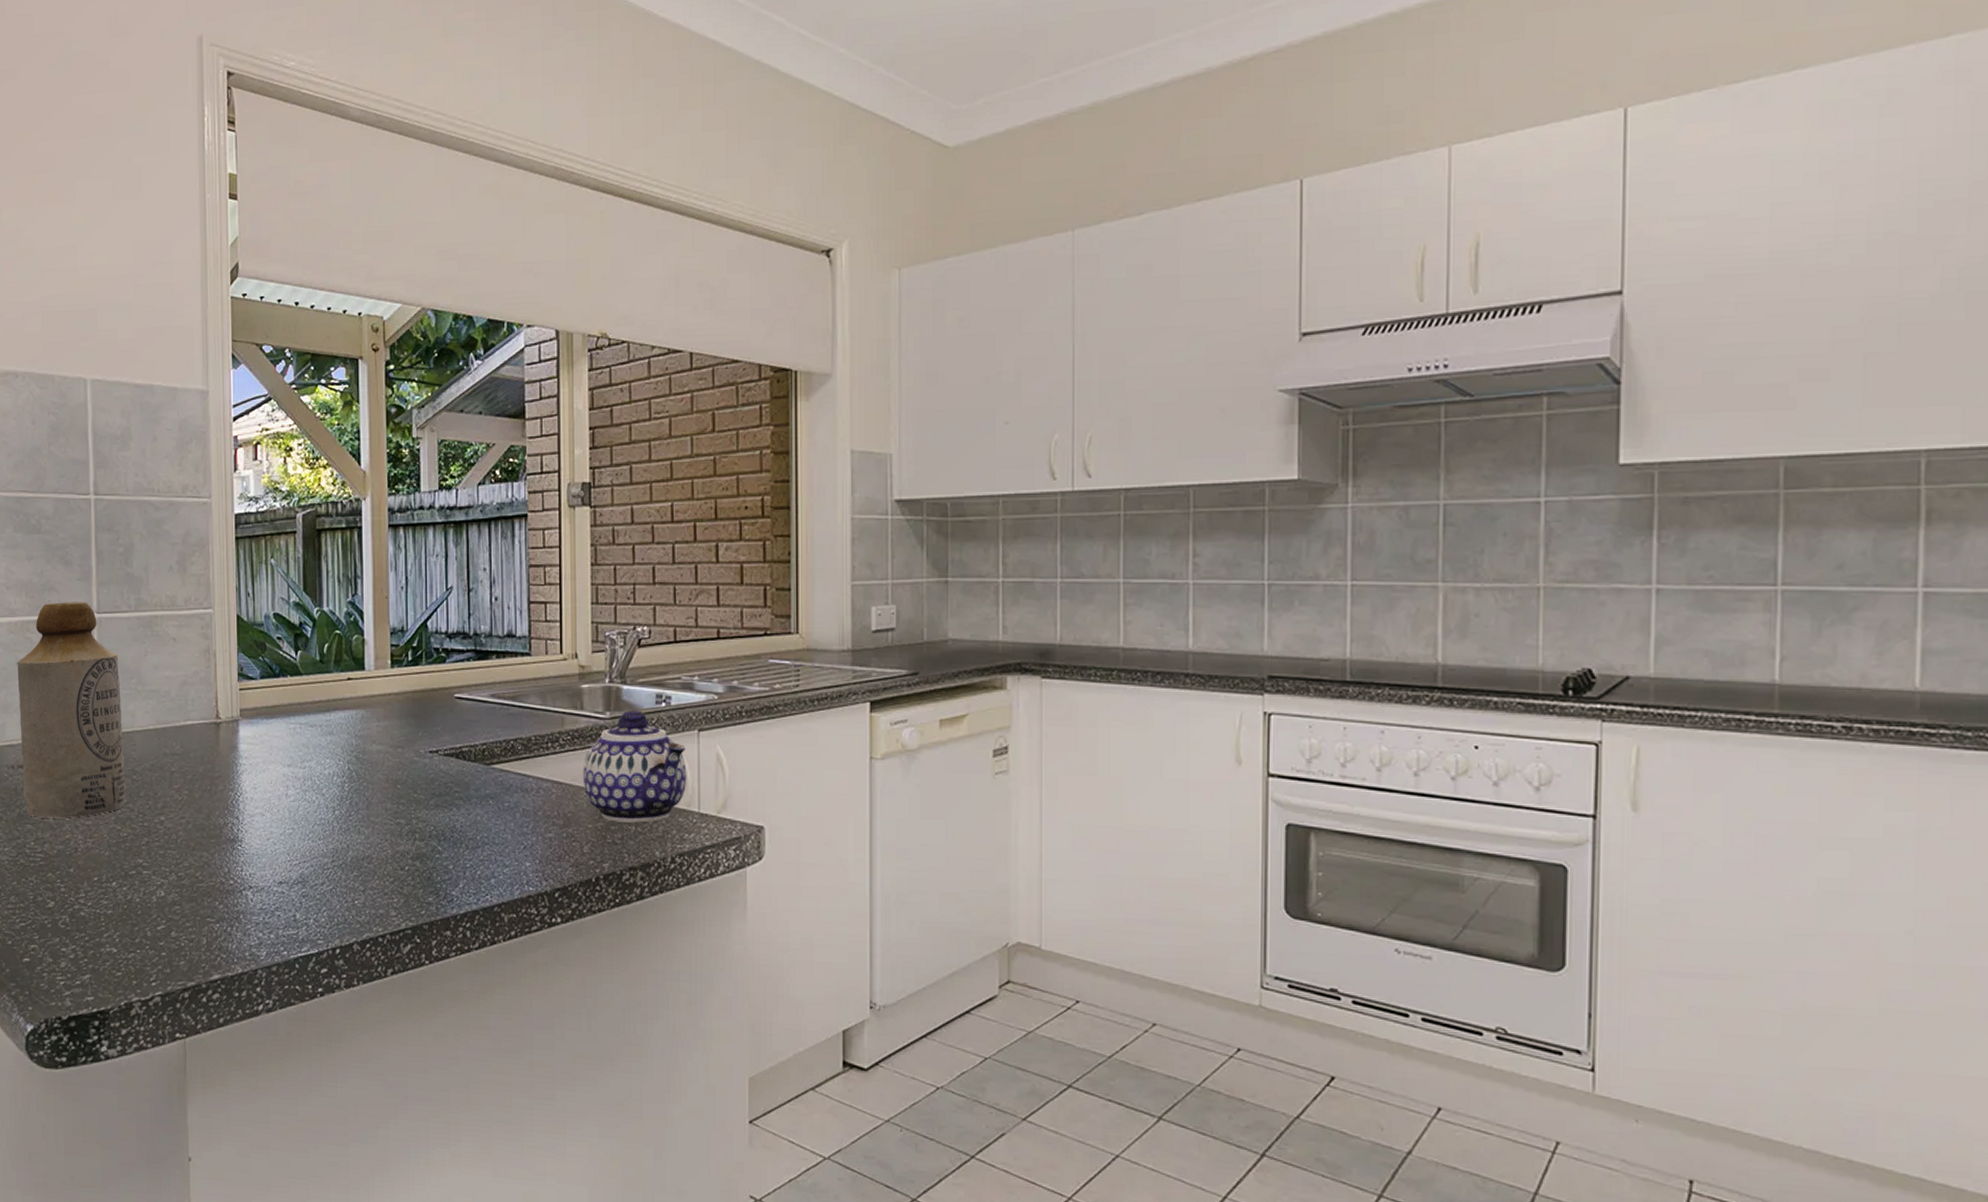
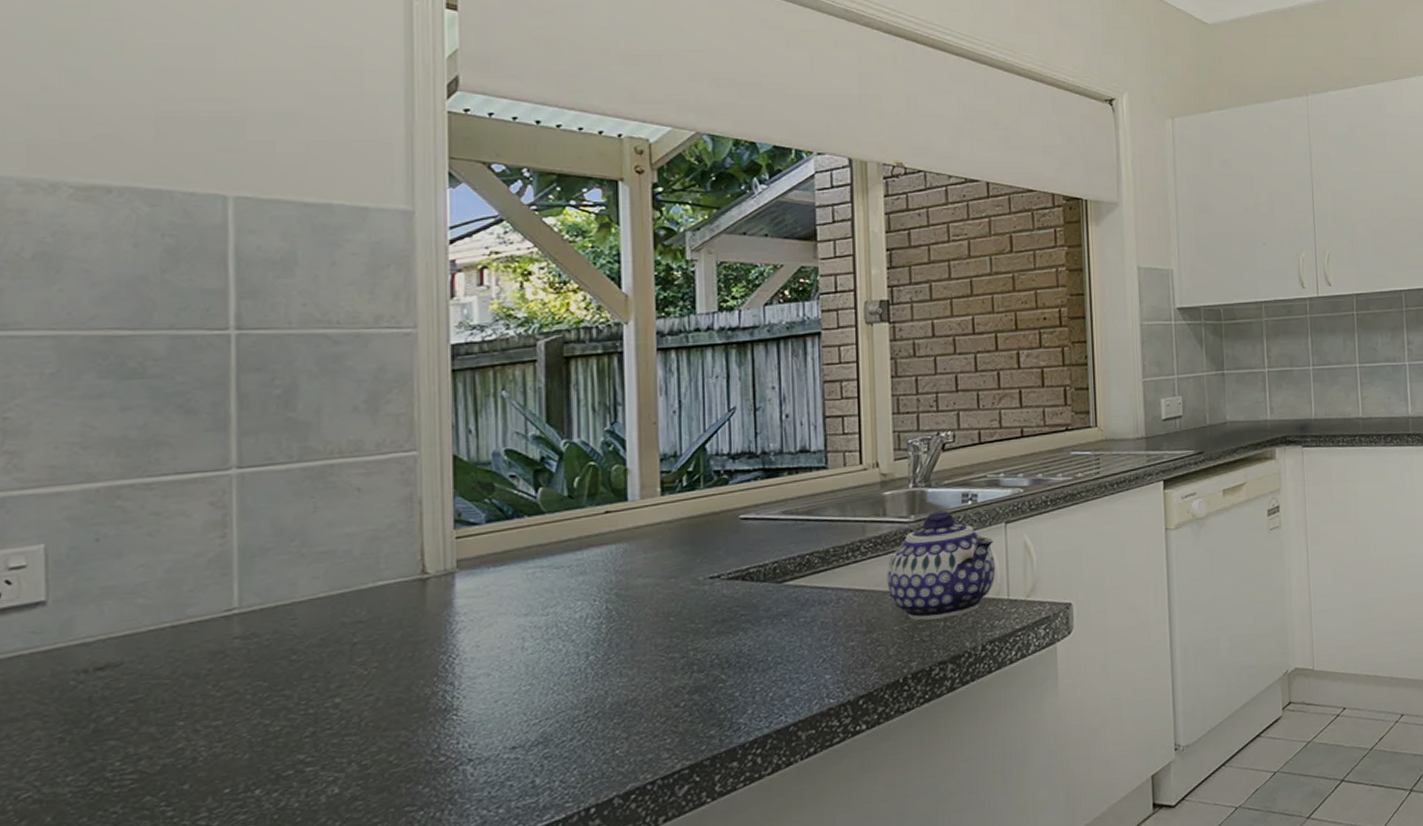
bottle: present [17,602,126,819] -> none [97,456,280,730]

